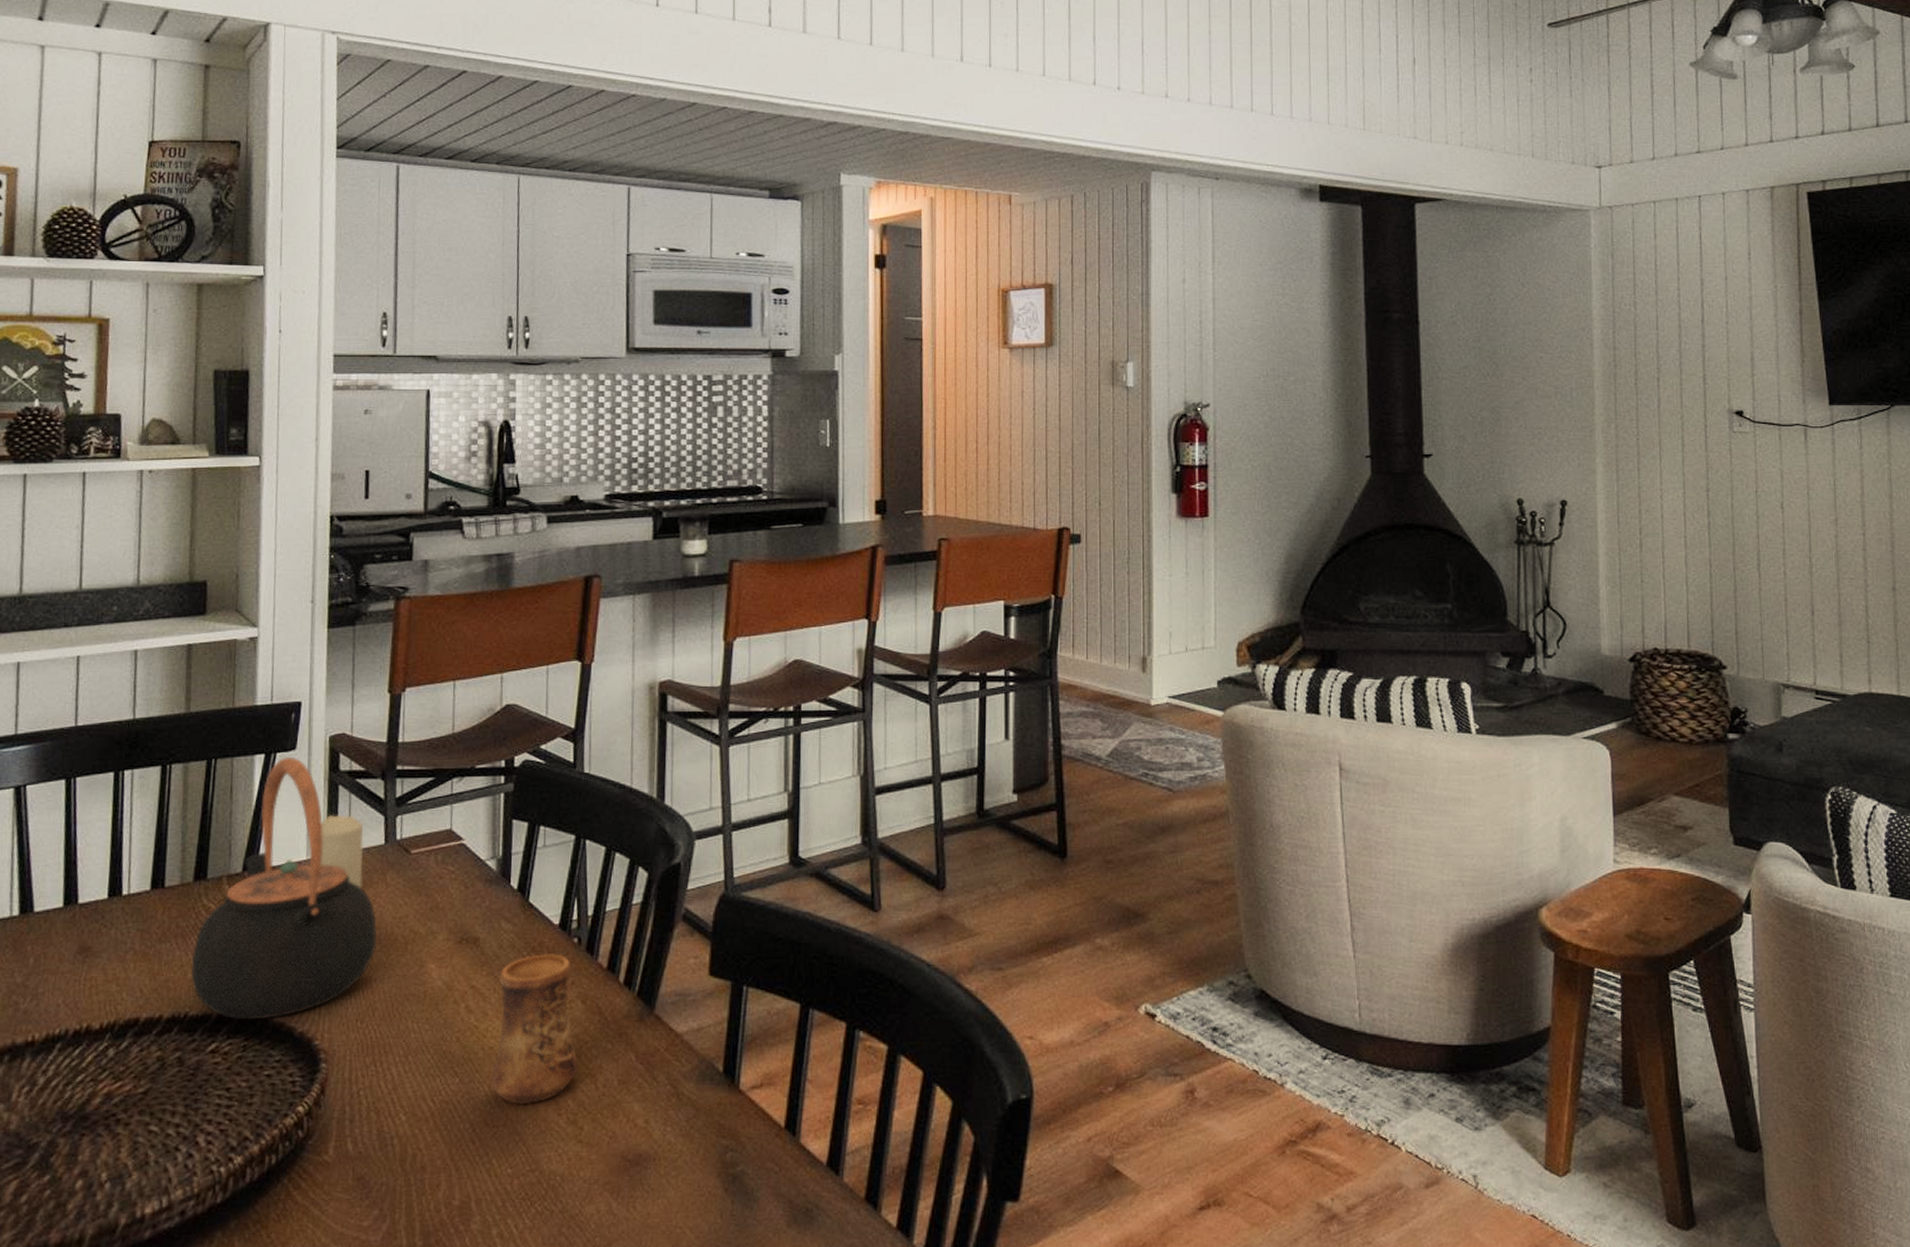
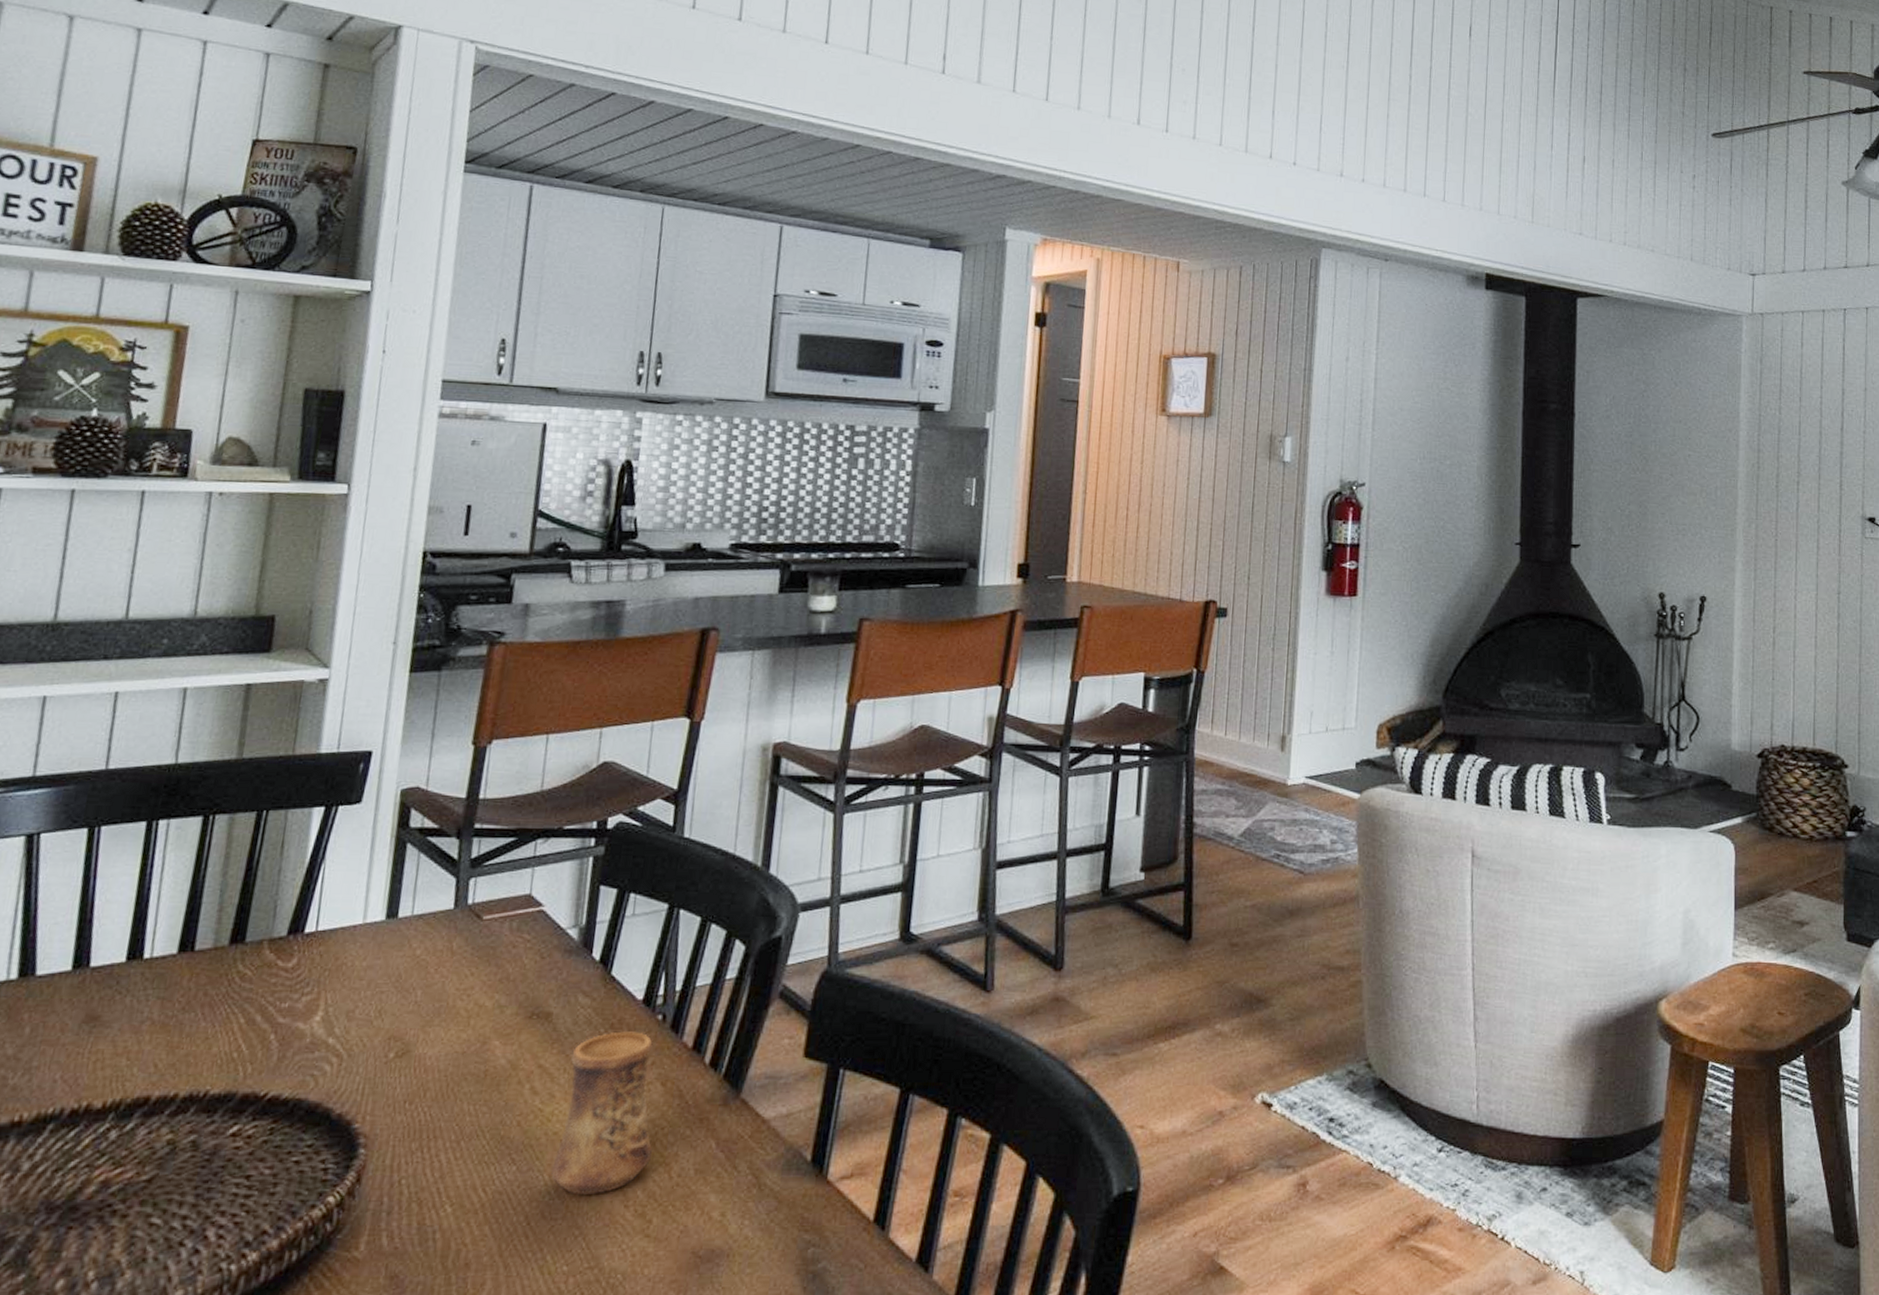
teapot: present [191,756,377,1020] -> none [216,810,437,1100]
candle: present [320,814,364,888] -> none [378,874,431,956]

